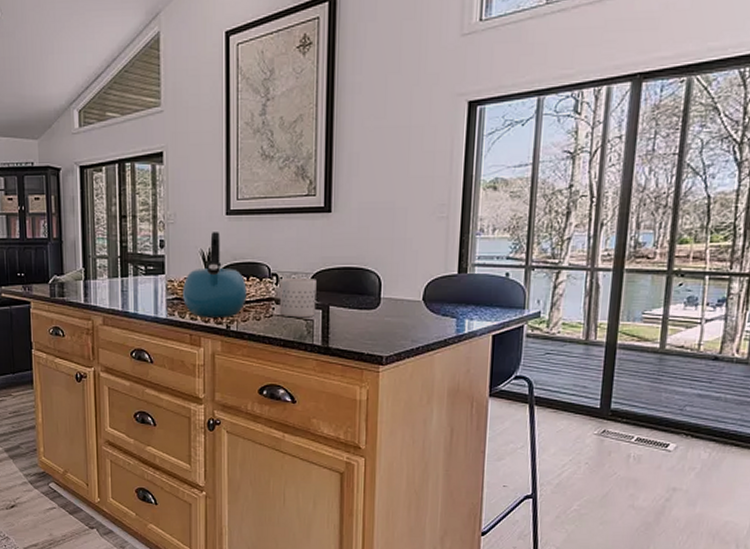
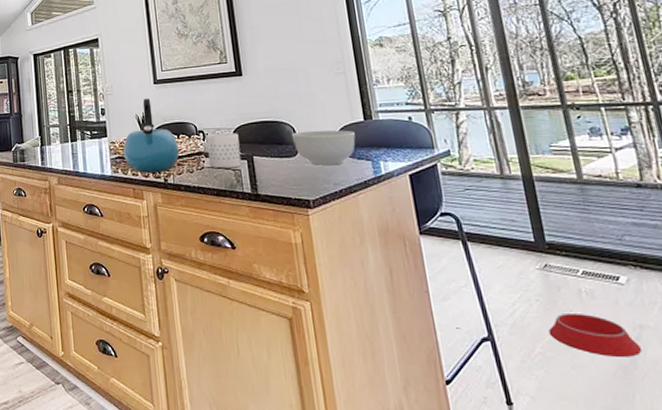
bowl: none [375,281,445,321] -> present [291,130,356,166]
pet bowl: none [588,476,668,515] -> present [548,314,641,357]

